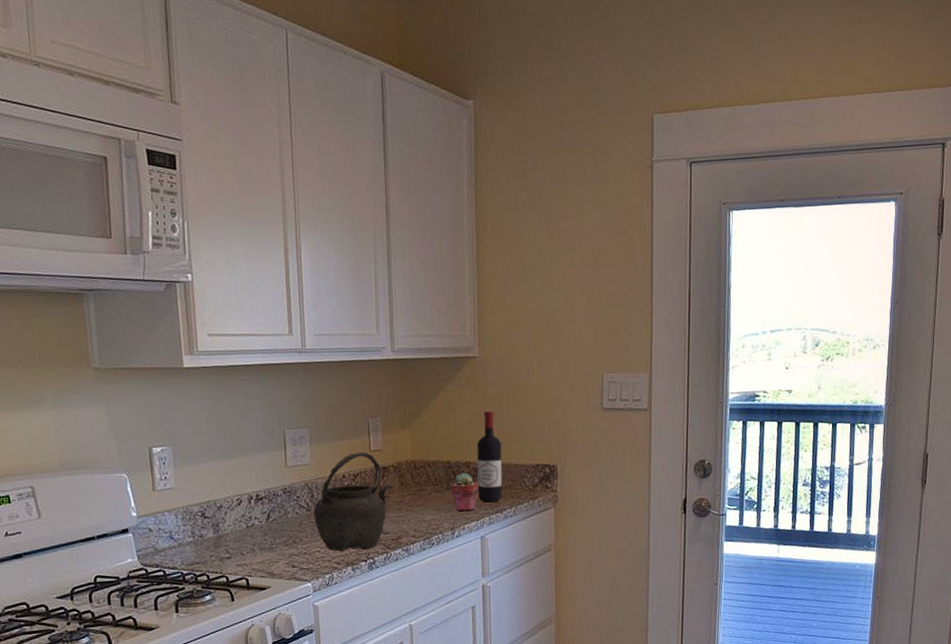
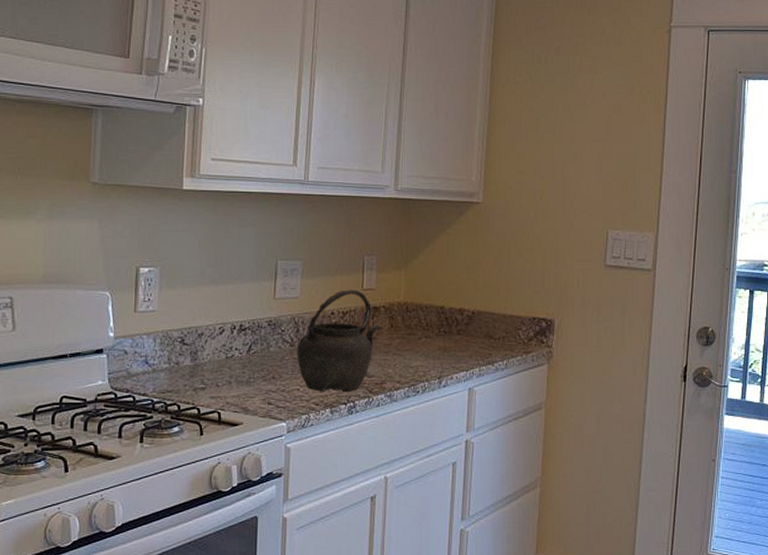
potted succulent: present [449,473,479,512] -> none [440,320,471,360]
wine bottle: present [476,411,503,503] -> none [470,258,498,353]

